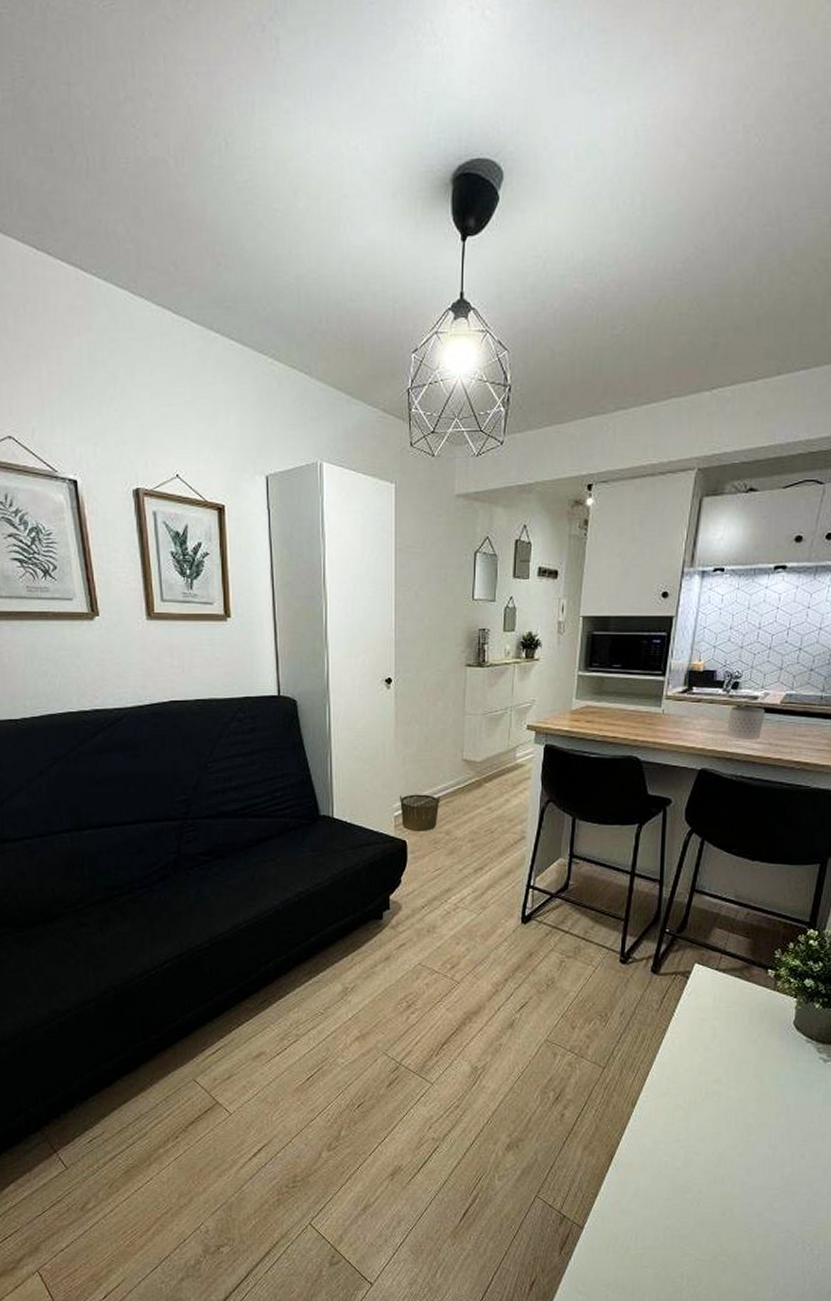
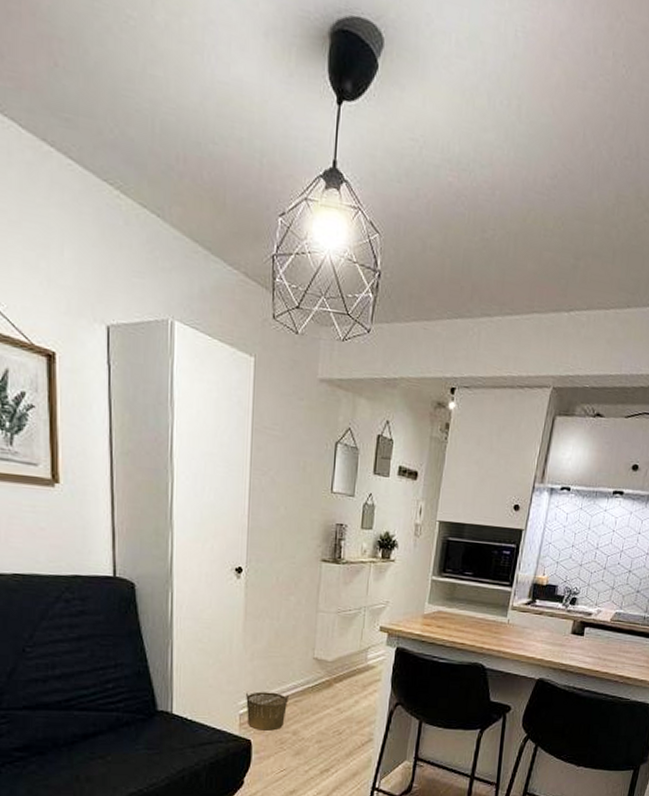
mug: present [726,705,765,740] -> none [563,620,597,654]

